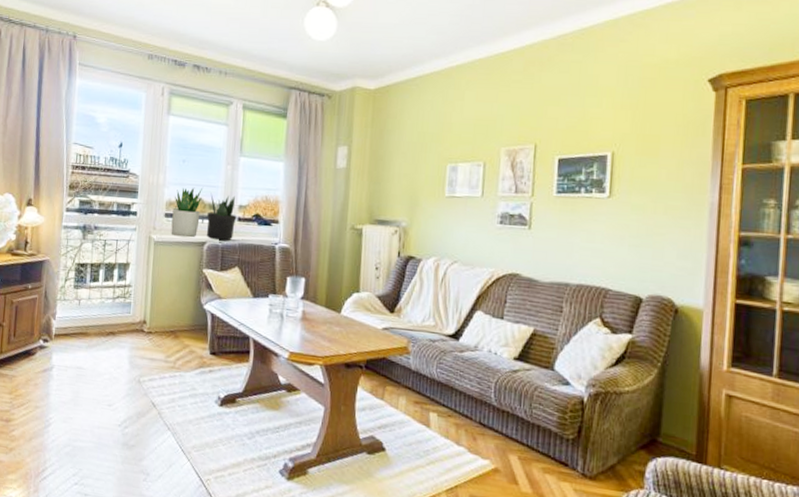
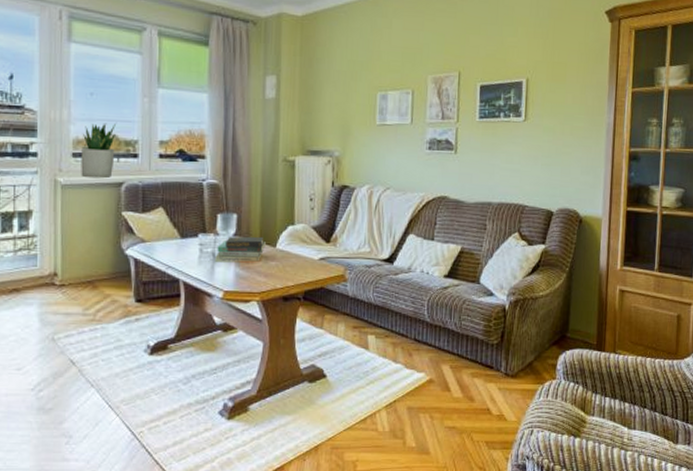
planter: present [206,192,237,241] -> none [123,128,158,180]
books: none [283,299,331,326] -> present [215,236,266,263]

